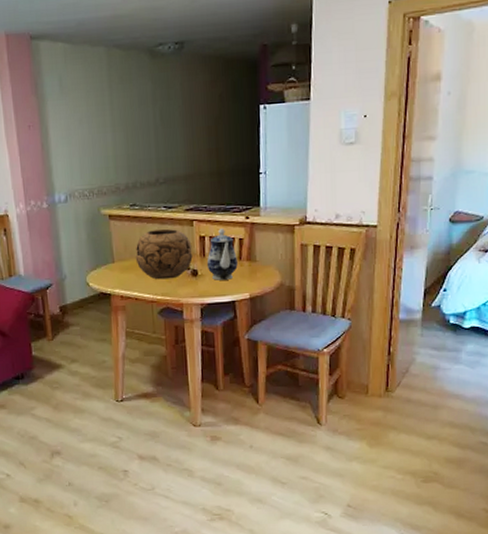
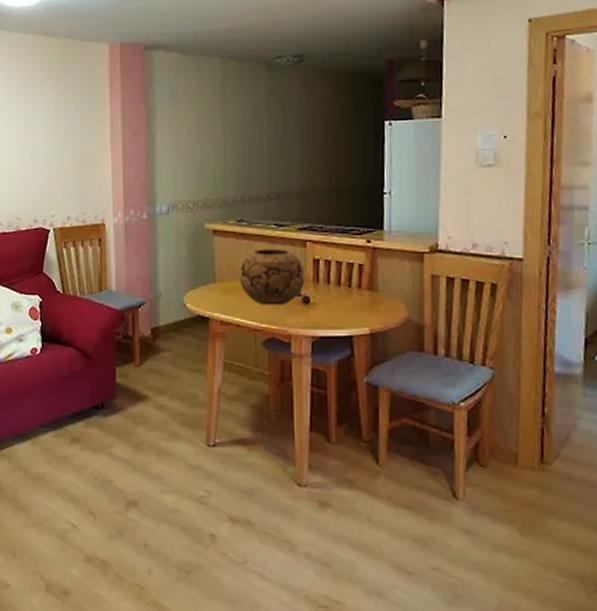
teapot: present [206,229,238,280] -> none [320,252,356,311]

